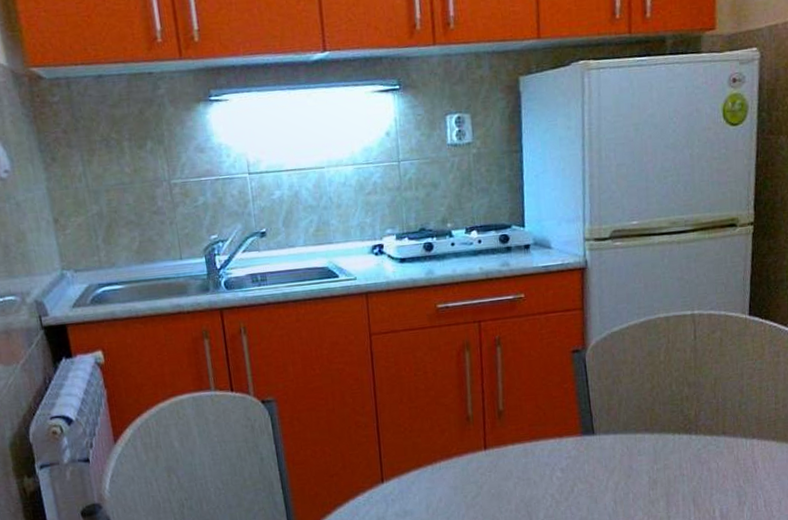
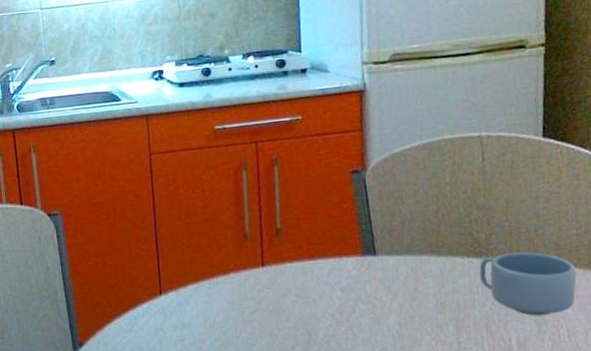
mug: none [688,427,774,488] -> present [479,251,577,316]

